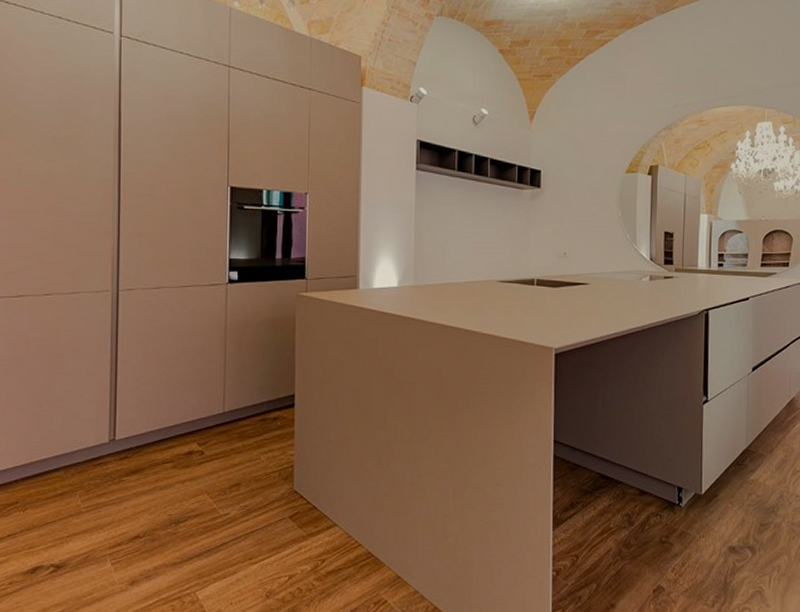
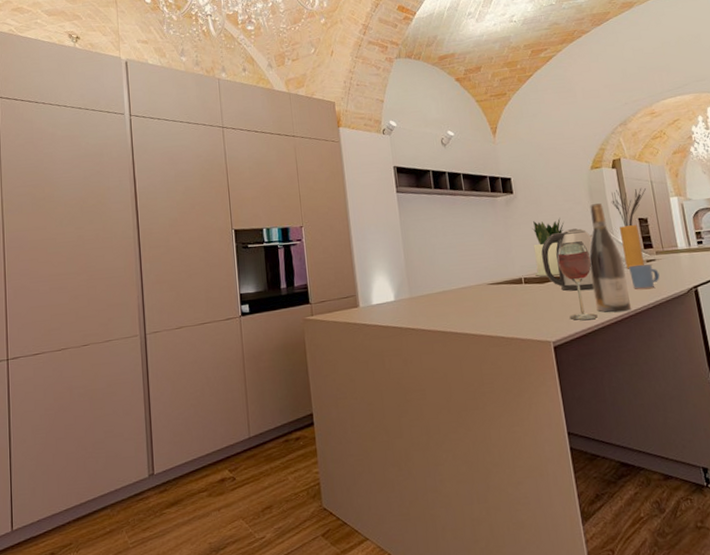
planter: none [548,220,589,282] -> present [532,217,565,278]
kettle: none [559,234,615,301] -> present [541,228,594,292]
wineglass: none [574,248,609,330] -> present [557,241,598,320]
wine bottle: none [605,211,641,326] -> present [589,203,632,312]
vase: none [640,199,678,283] -> present [611,187,646,269]
mug: none [645,280,674,307] -> present [629,264,660,290]

